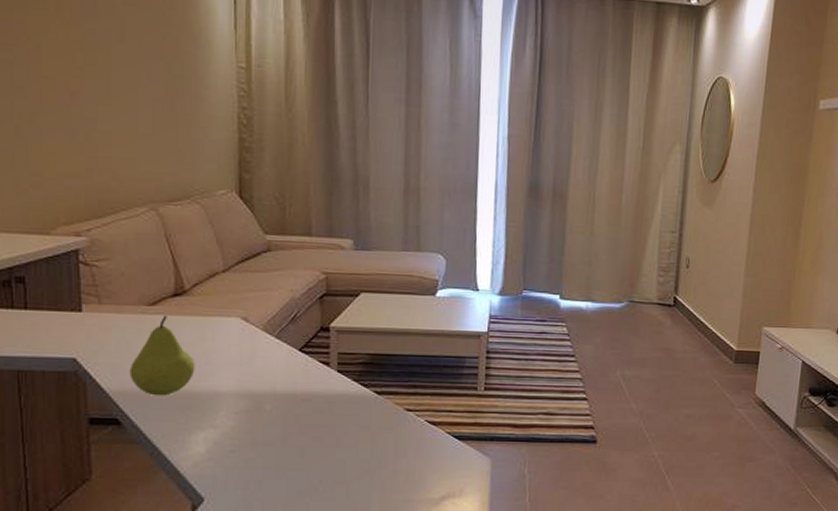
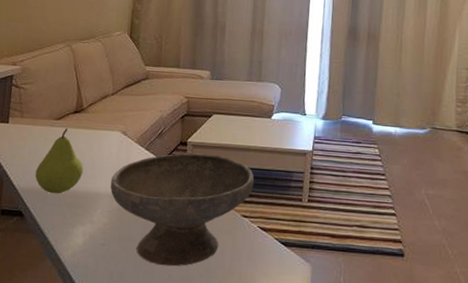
bowl: none [233,340,418,470] -> present [110,153,255,267]

